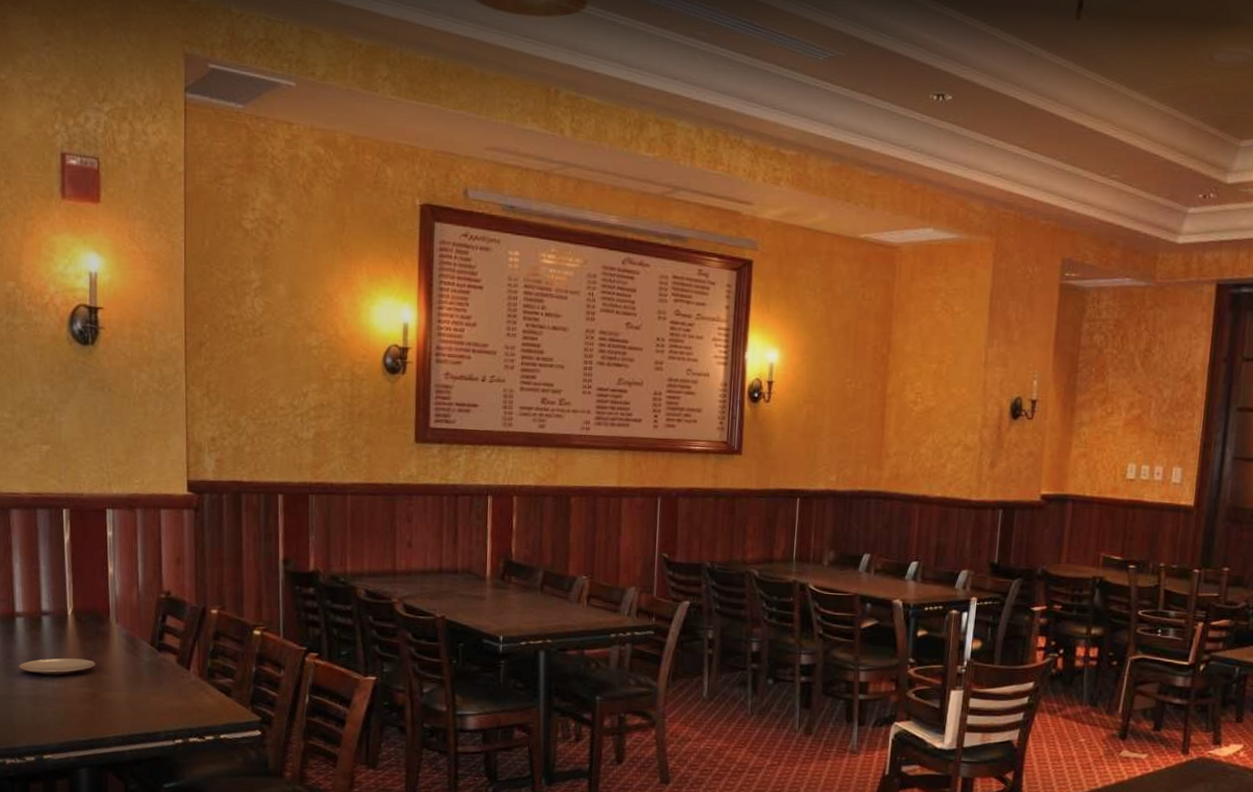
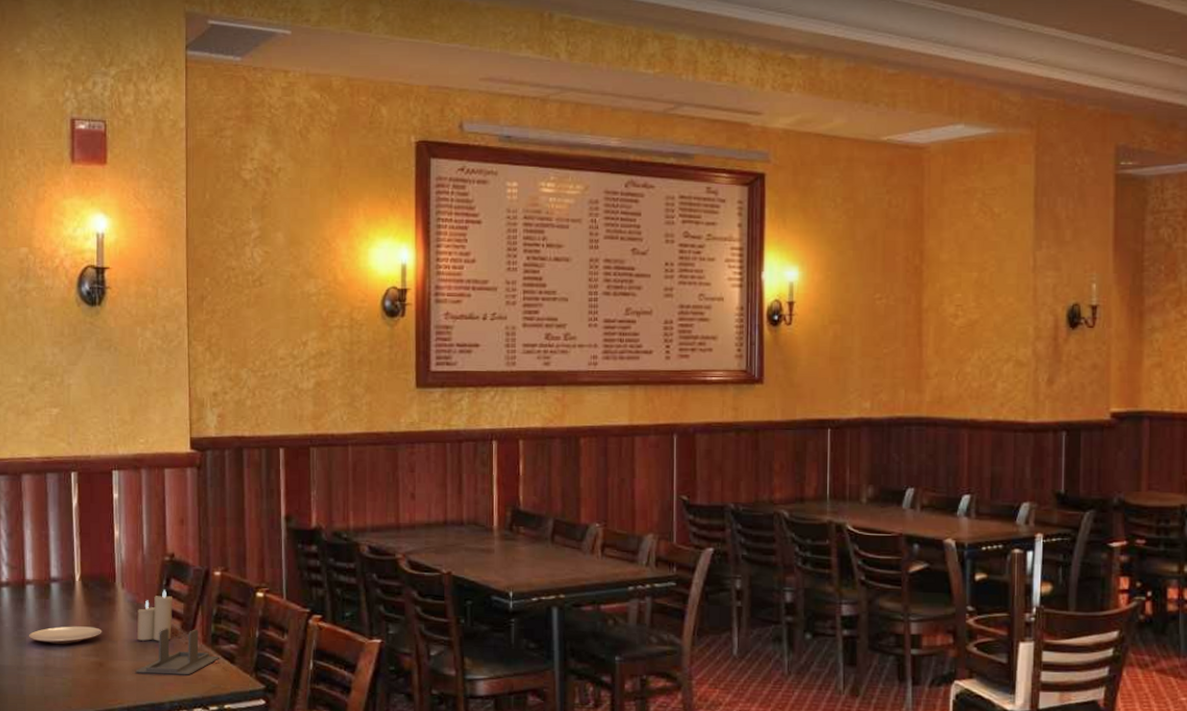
napkin holder: none [130,662,215,707] -> present [135,628,219,675]
candle: none [131,625,169,674] -> present [136,589,173,641]

